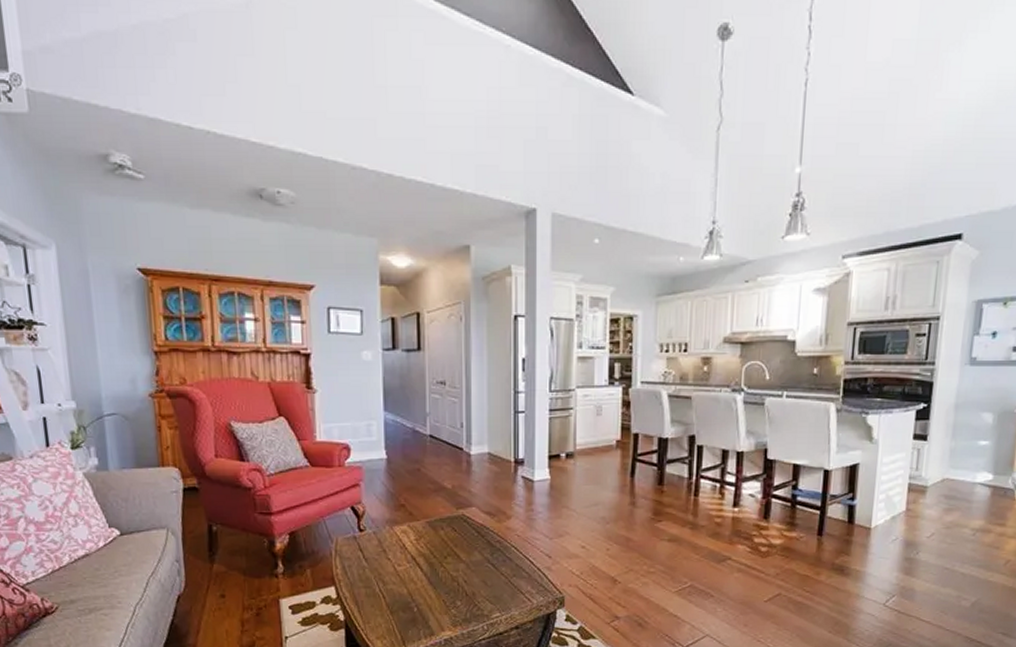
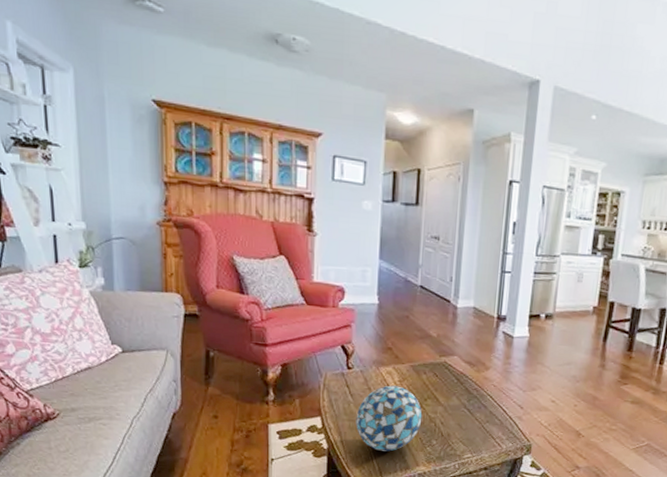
decorative ball: none [372,545,444,618] -> present [356,385,422,452]

